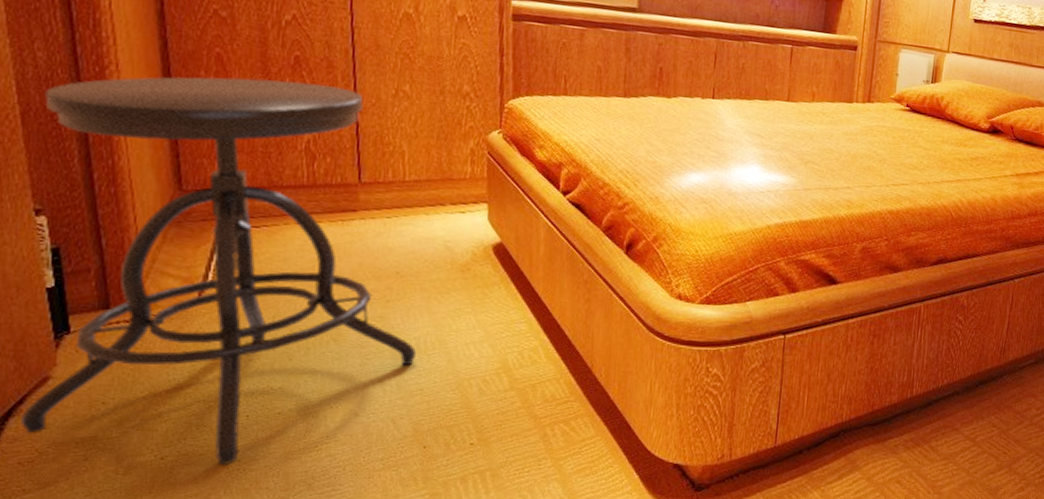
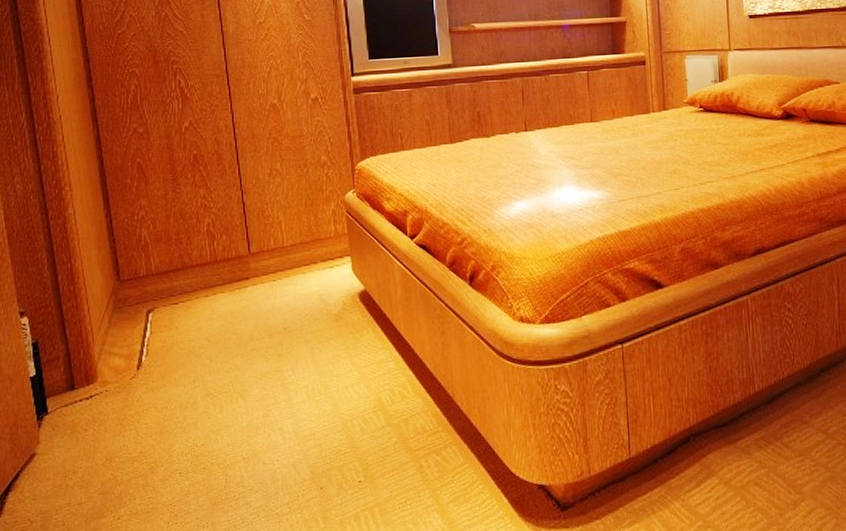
stool: present [21,76,417,465] -> none [17,175,307,520]

